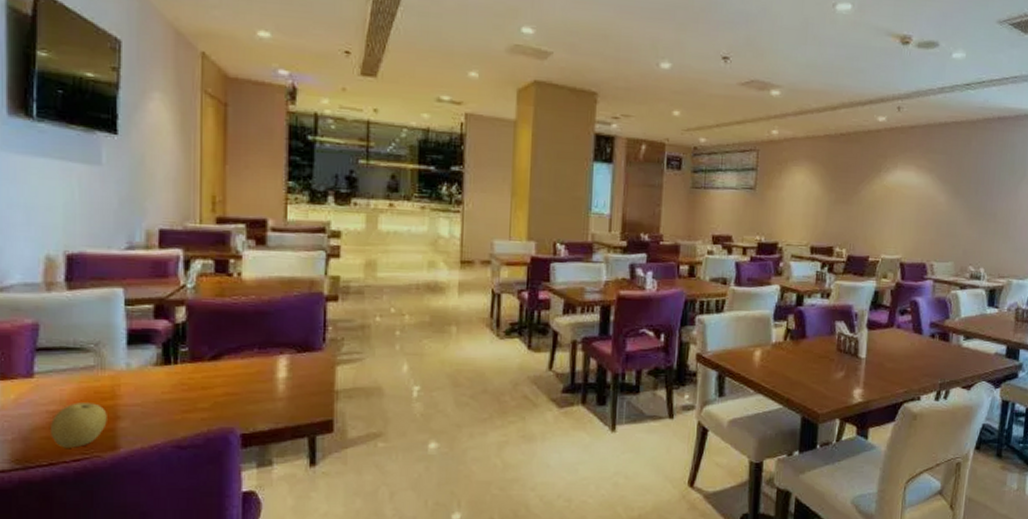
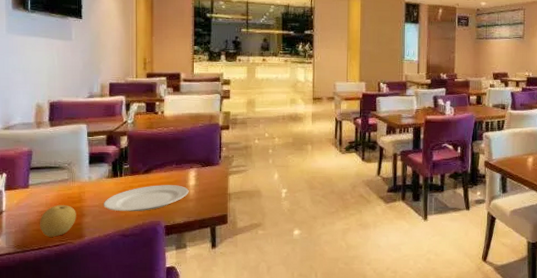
plate: none [149,376,278,414] -> present [104,185,189,212]

